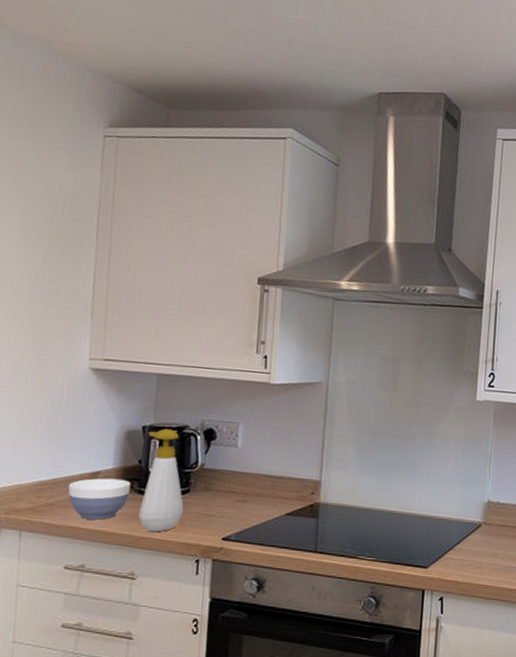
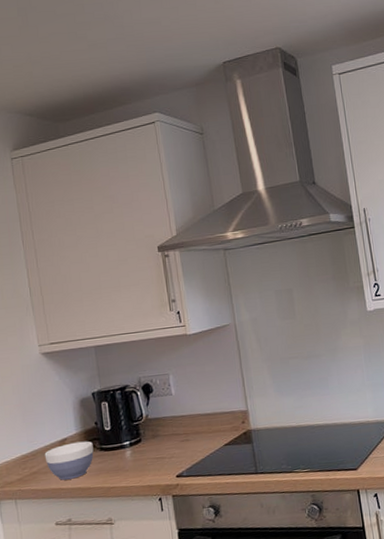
soap bottle: present [139,428,184,533] -> none [97,390,140,482]

